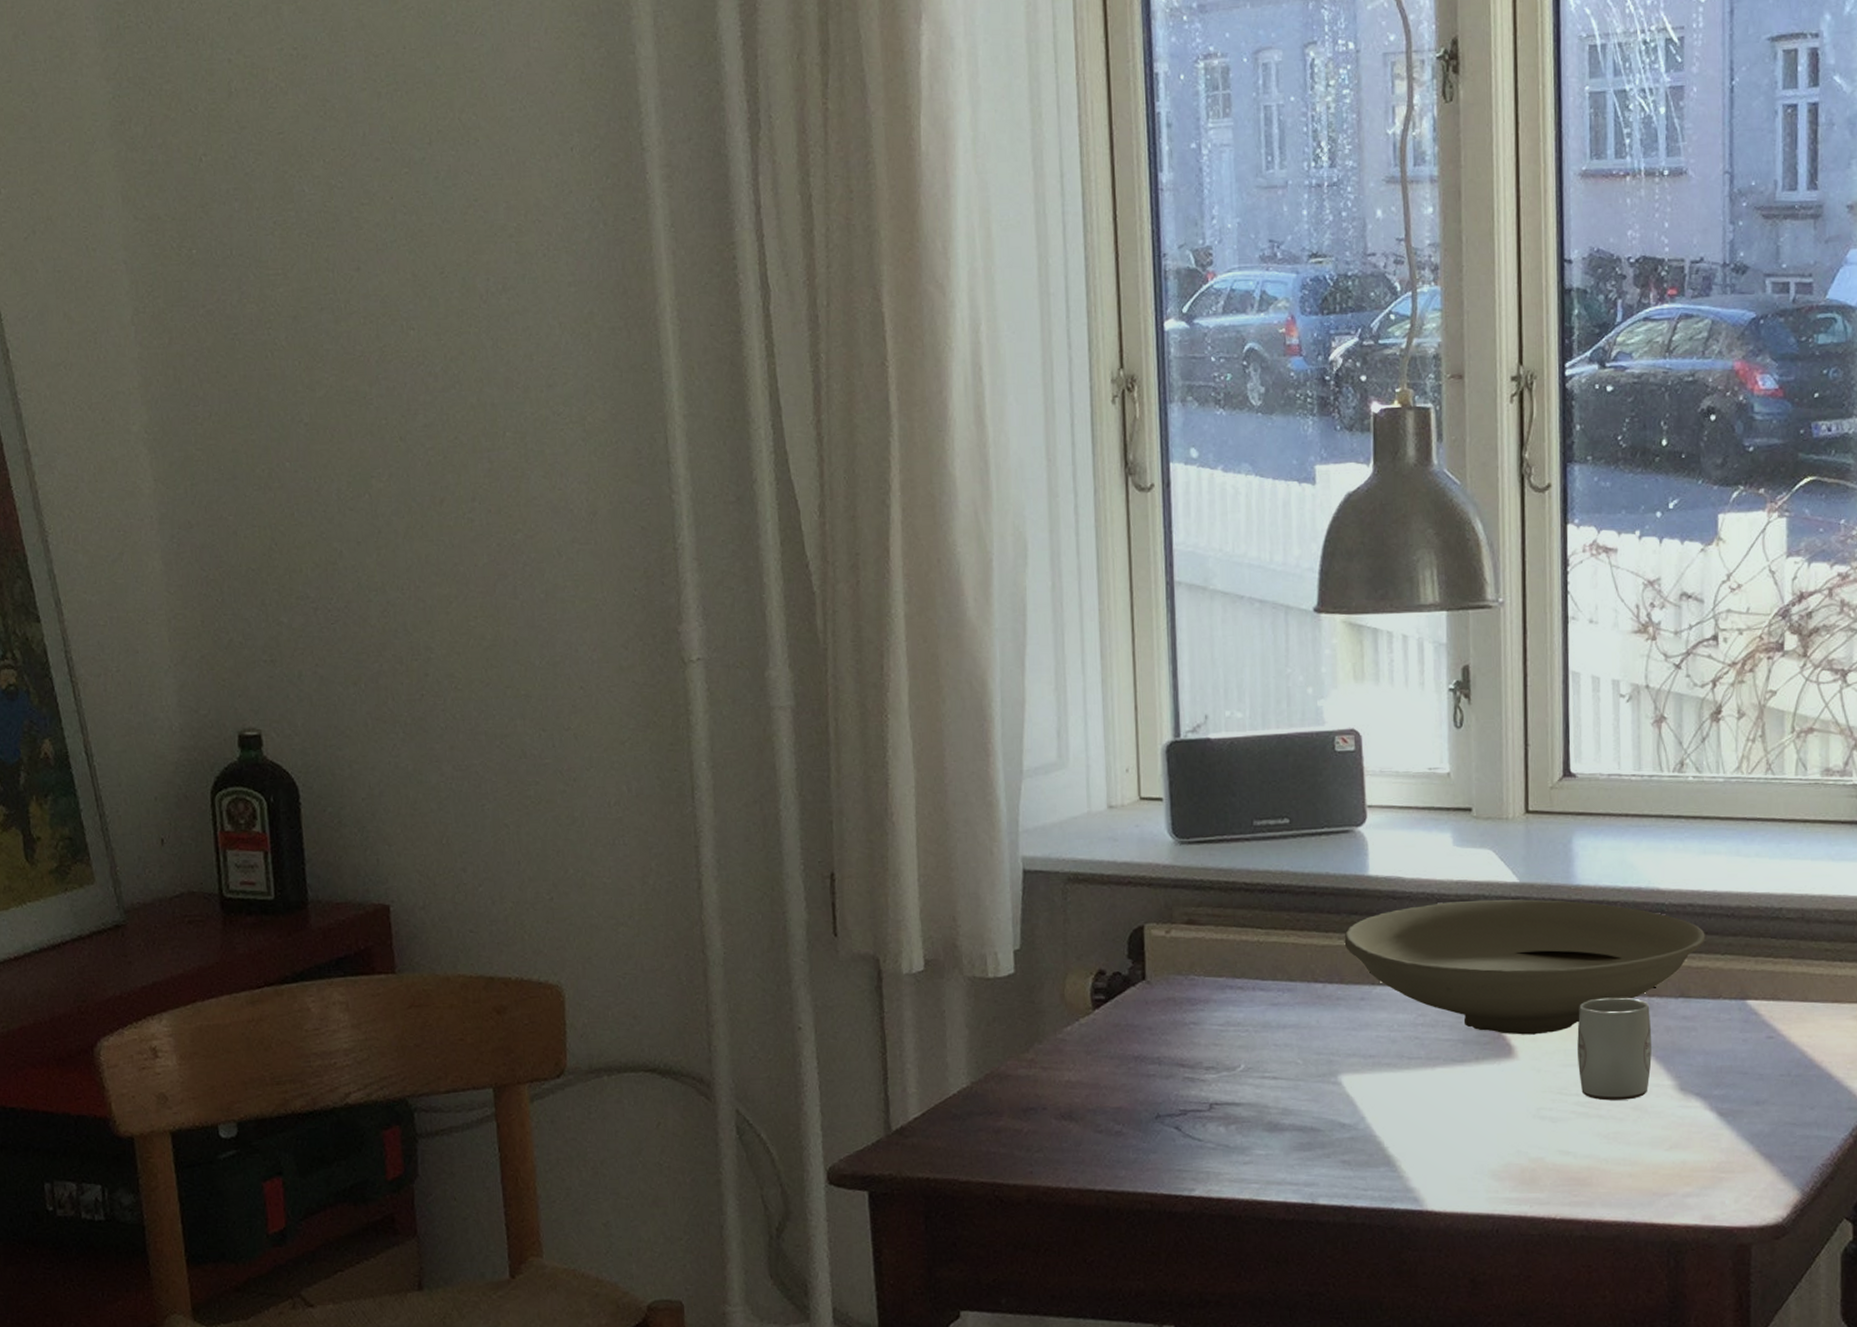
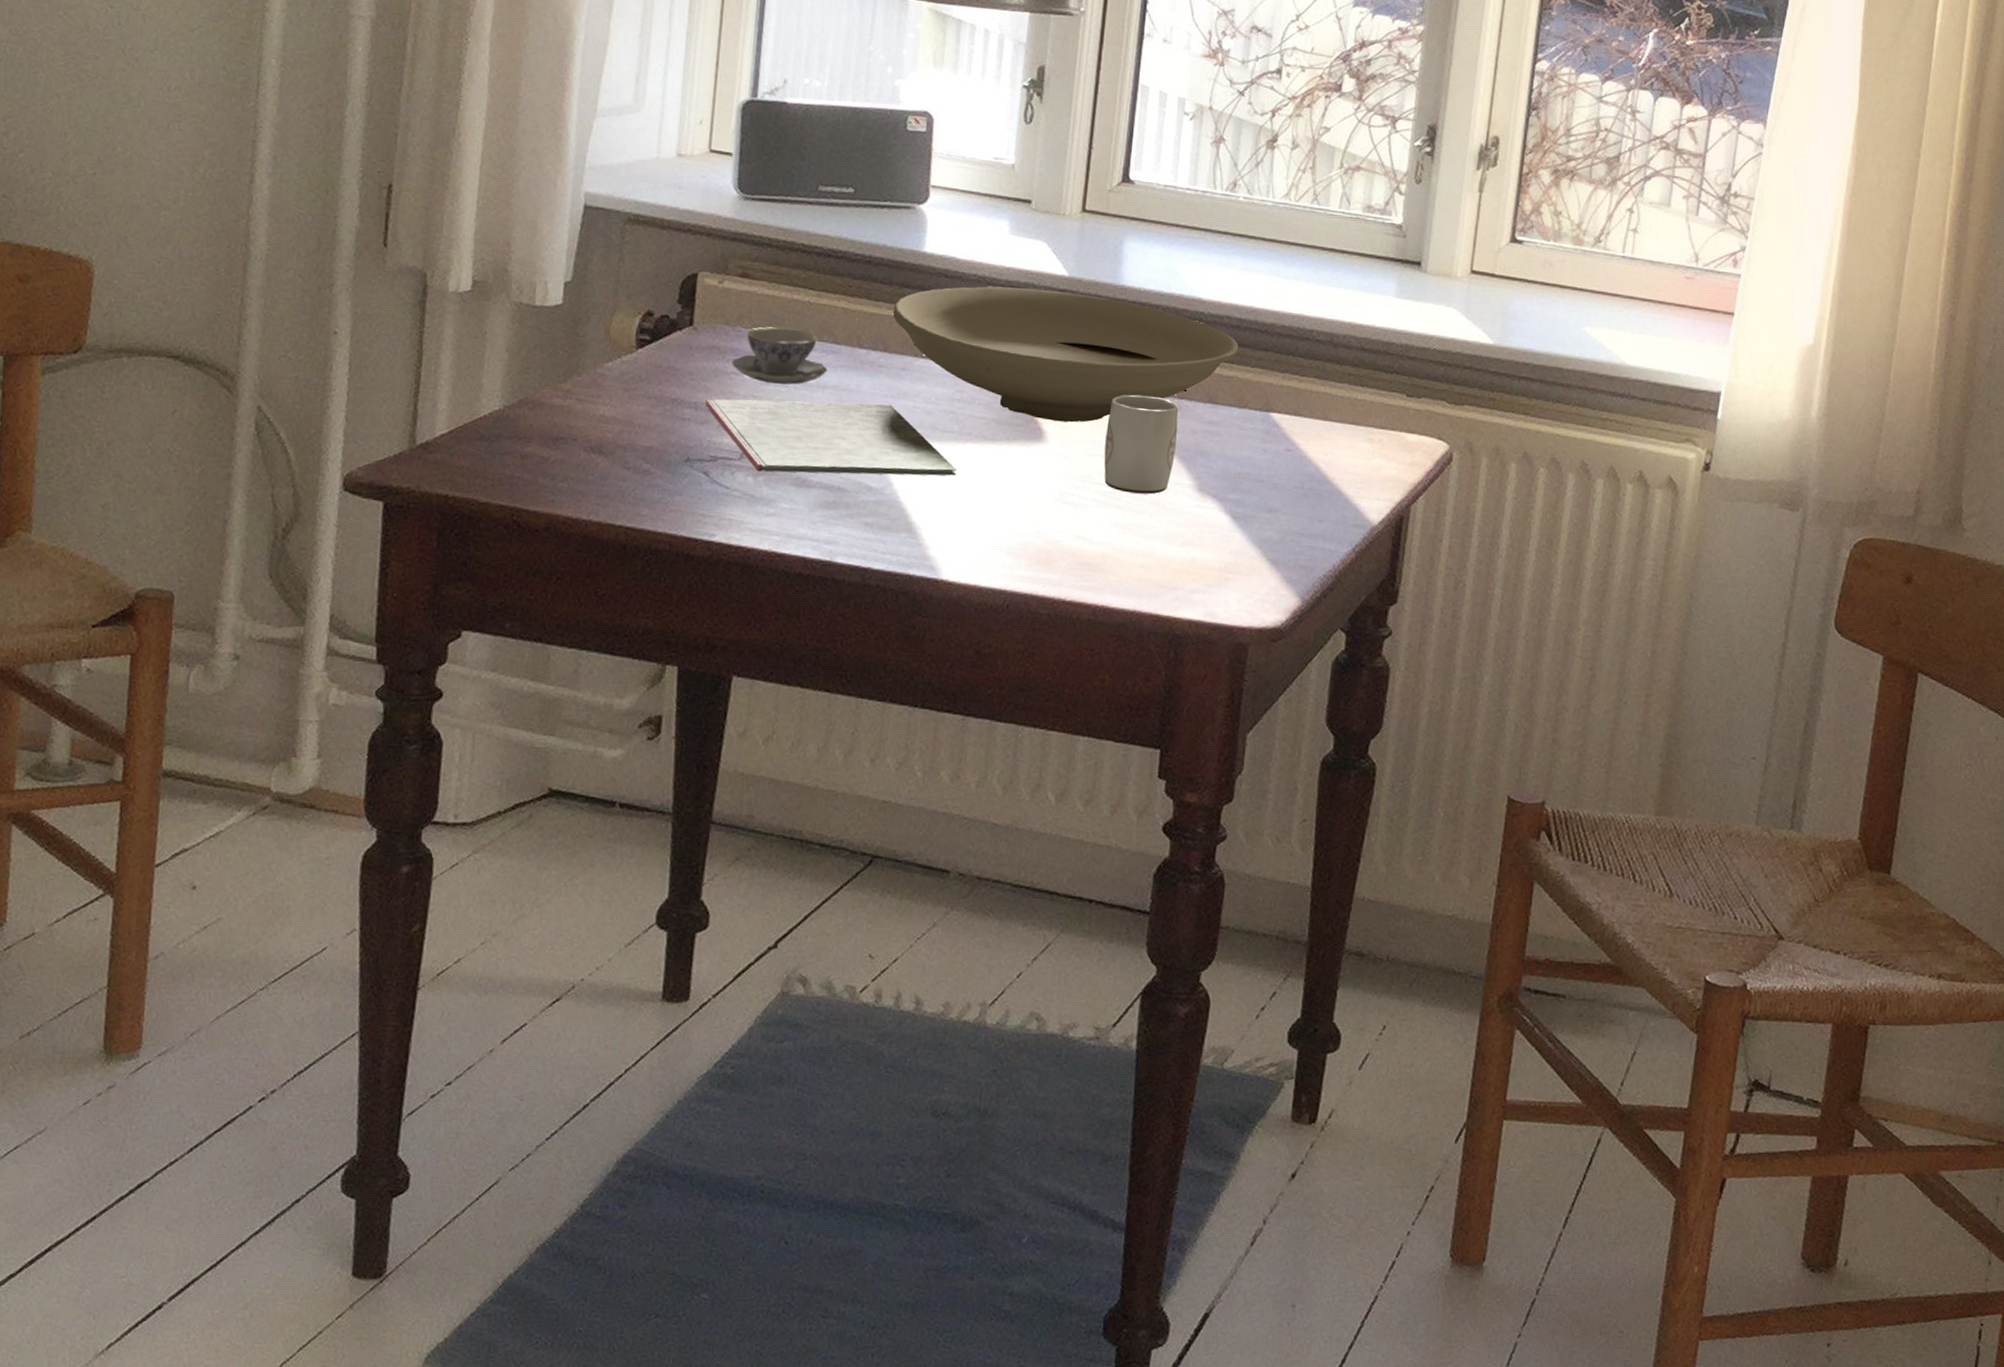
magazine: none [1168,1037,1429,1121] -> present [705,398,957,476]
teacup: none [1189,971,1285,1029] -> present [732,327,827,385]

